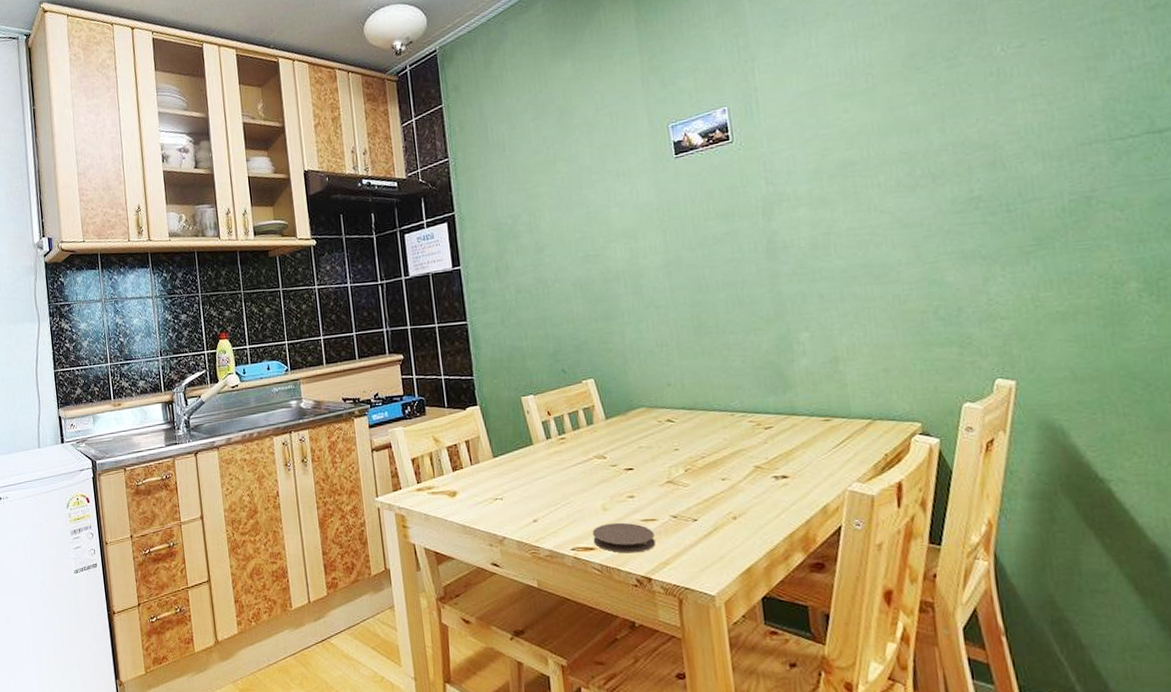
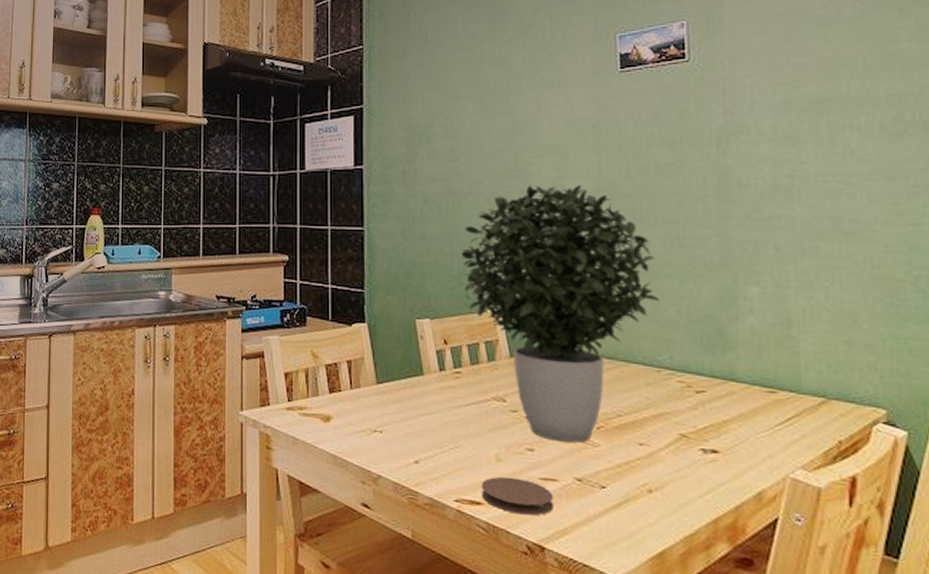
potted plant: none [555,261,728,486] -> present [462,185,661,443]

